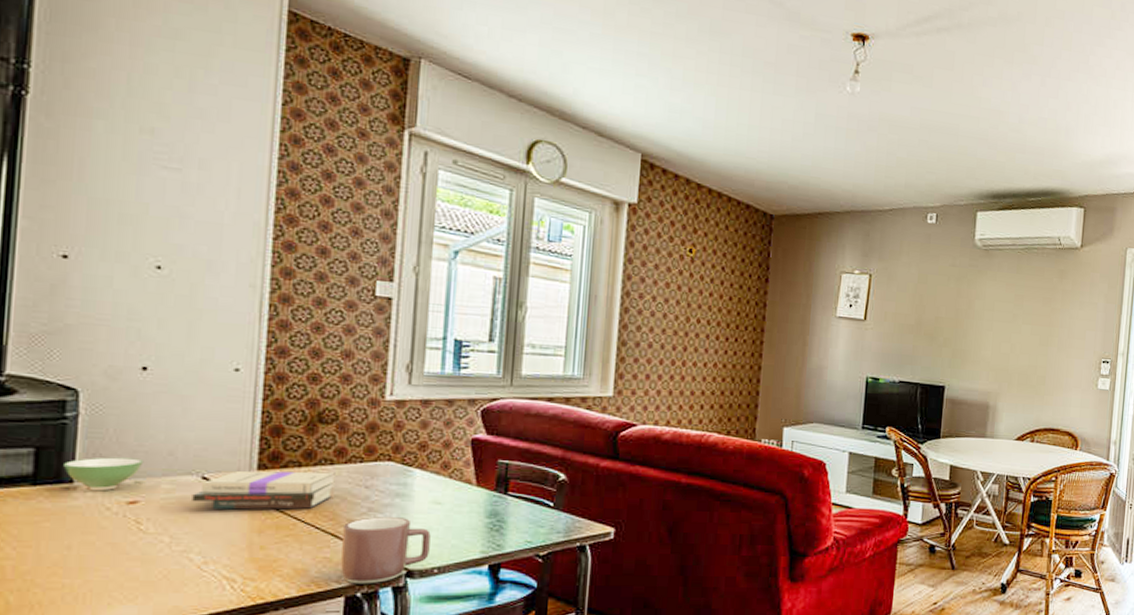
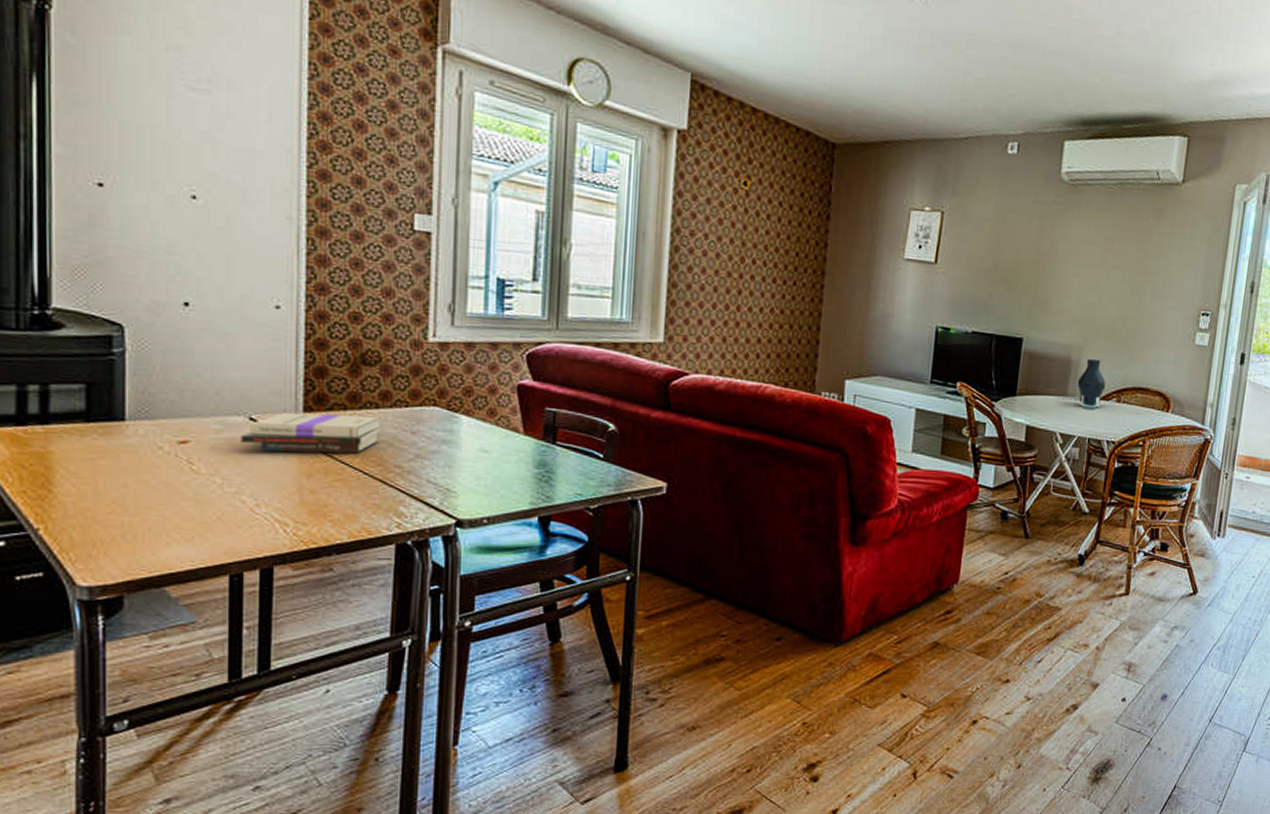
bowl: present [63,457,144,491] -> none [115,395,192,430]
mug: present [340,517,431,584] -> none [390,463,479,533]
vase: none [995,404,1020,450] -> present [1077,359,1105,411]

